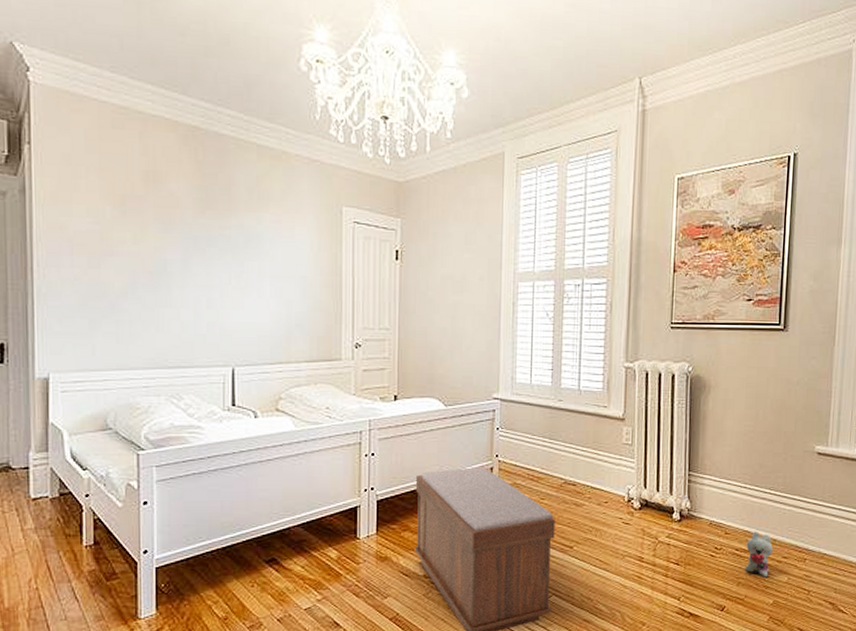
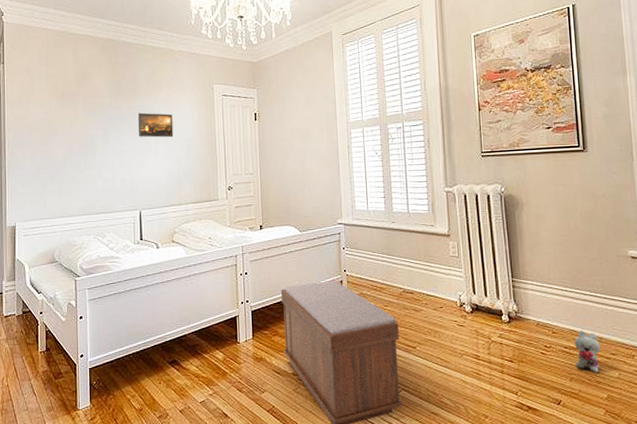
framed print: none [235,235,284,273] -> present [138,112,174,138]

